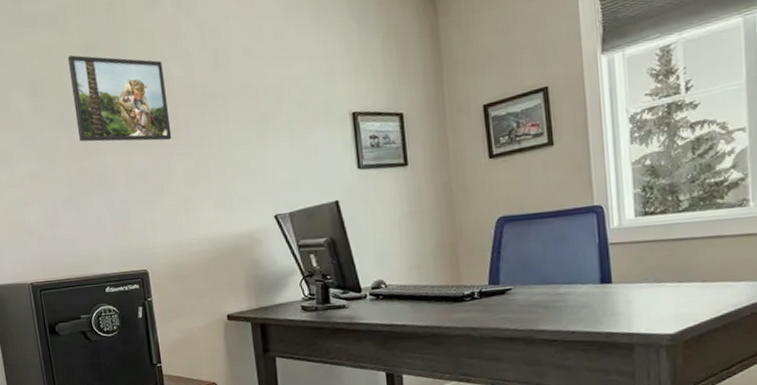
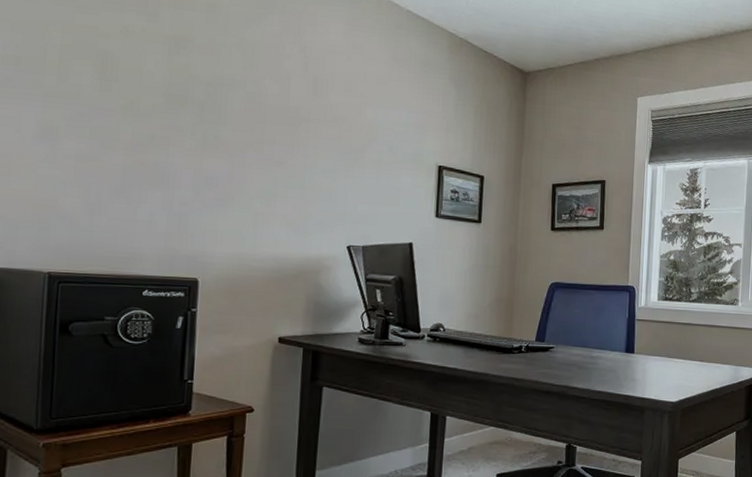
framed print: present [67,55,172,142] -> none [146,44,258,153]

